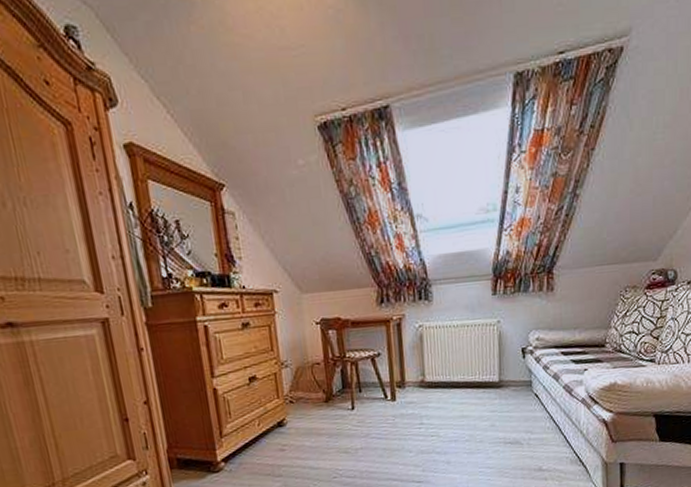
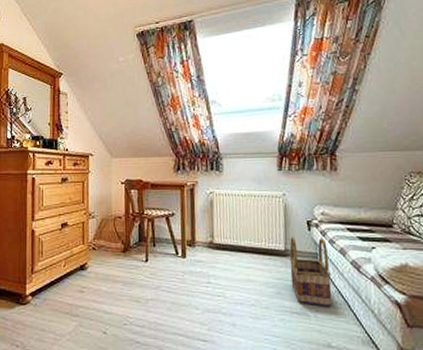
basket: none [504,365,545,434] -> present [289,236,333,307]

